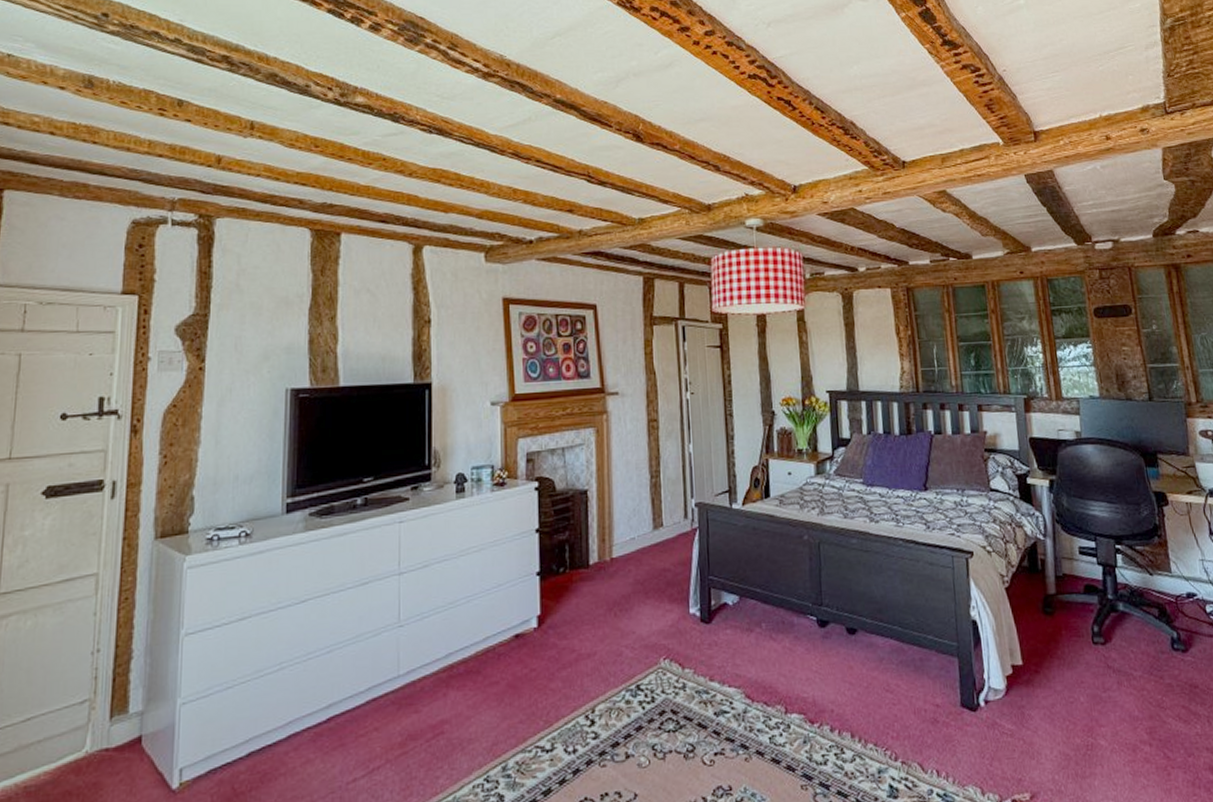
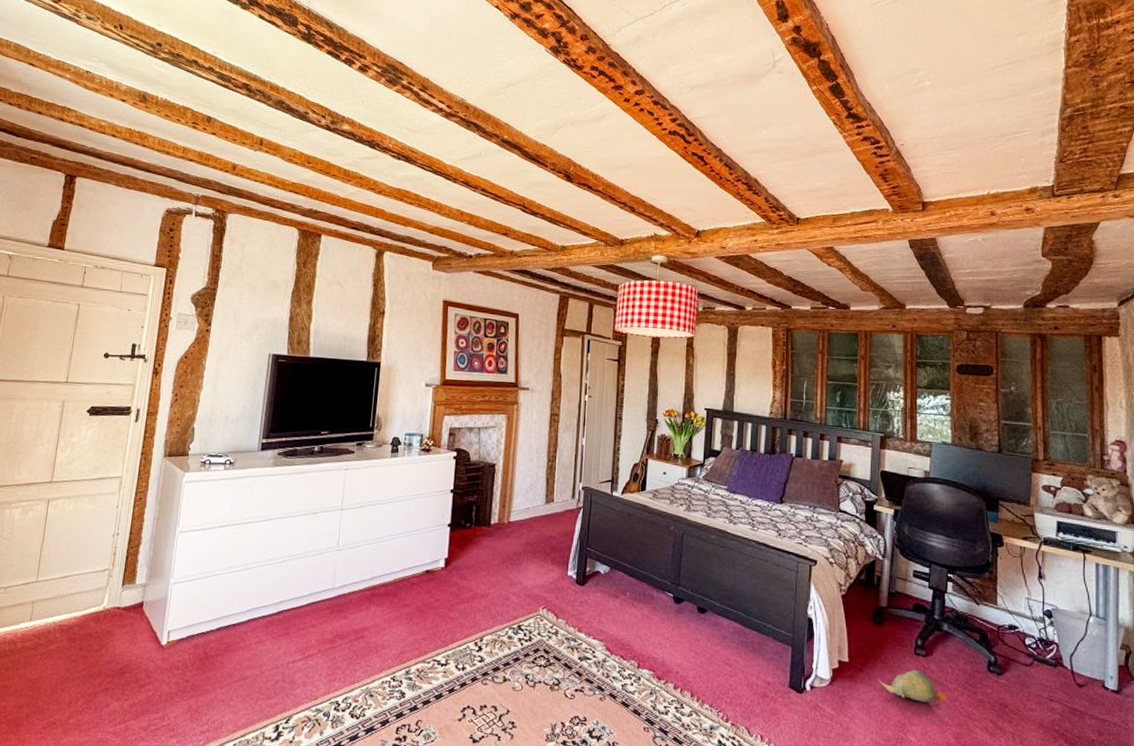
plush toy: none [1058,661,1135,699] -> present [879,670,948,704]

